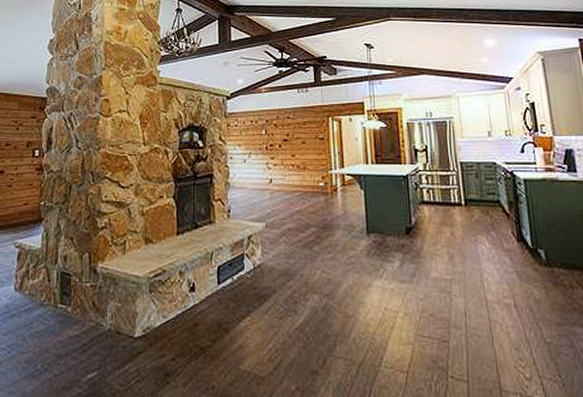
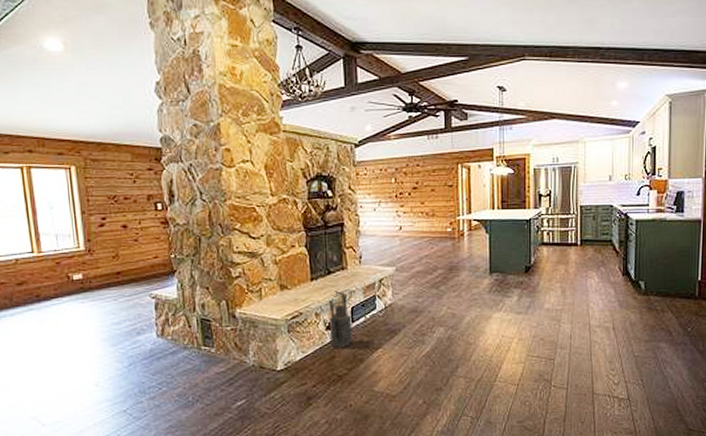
lantern: none [193,246,219,314] -> present [328,289,352,348]

